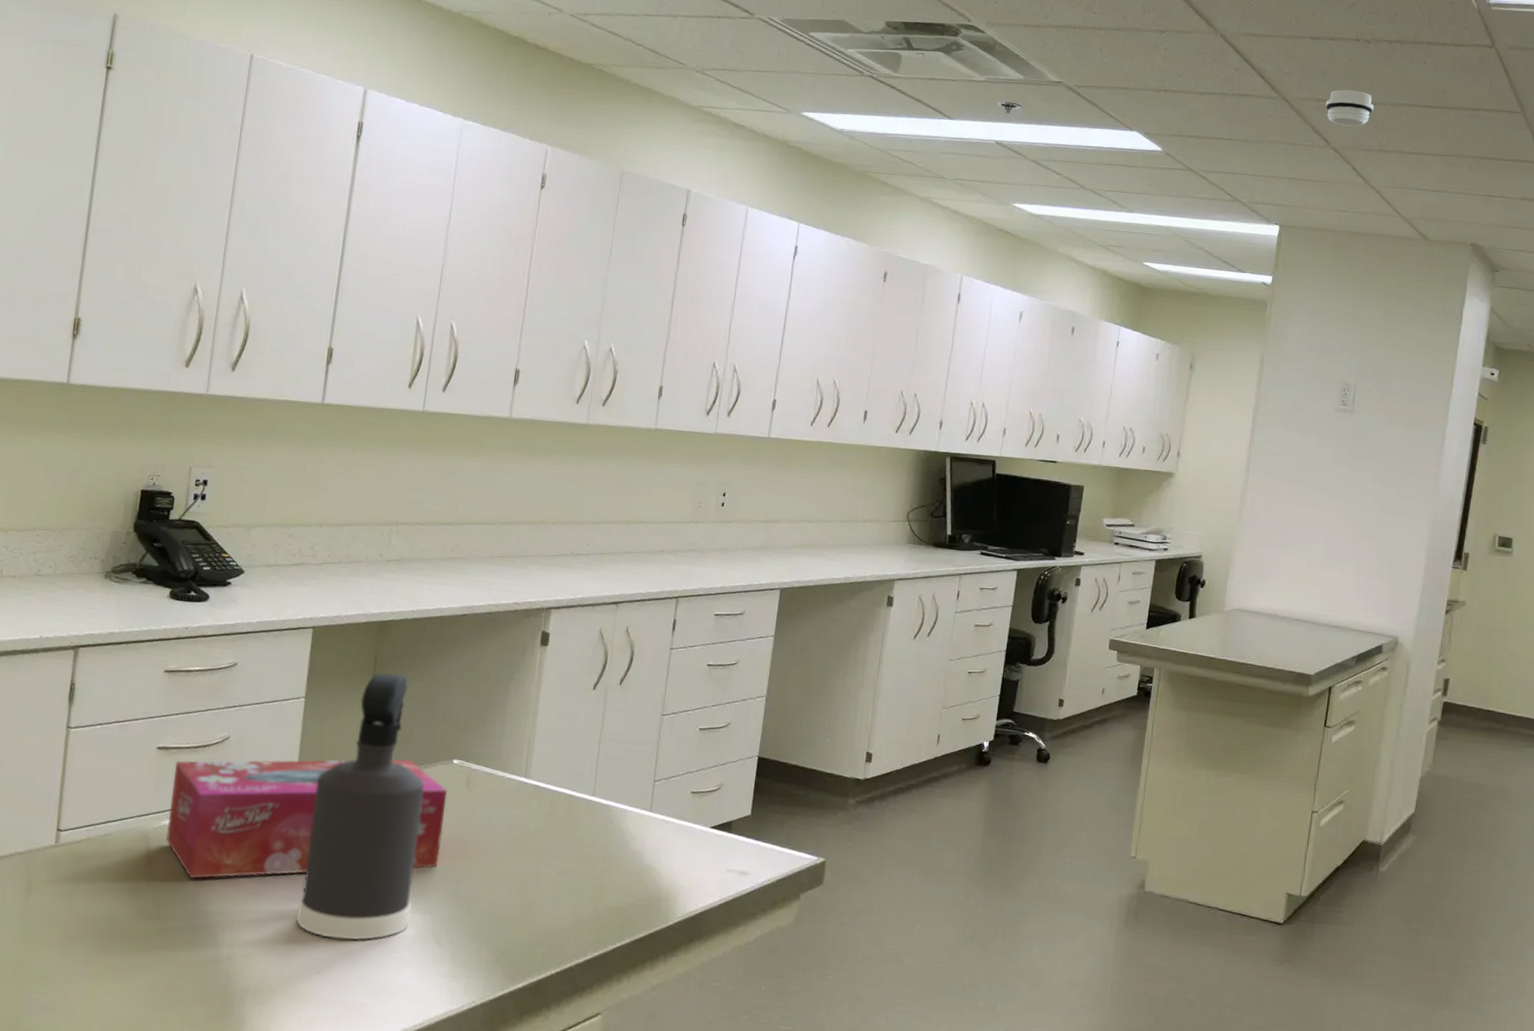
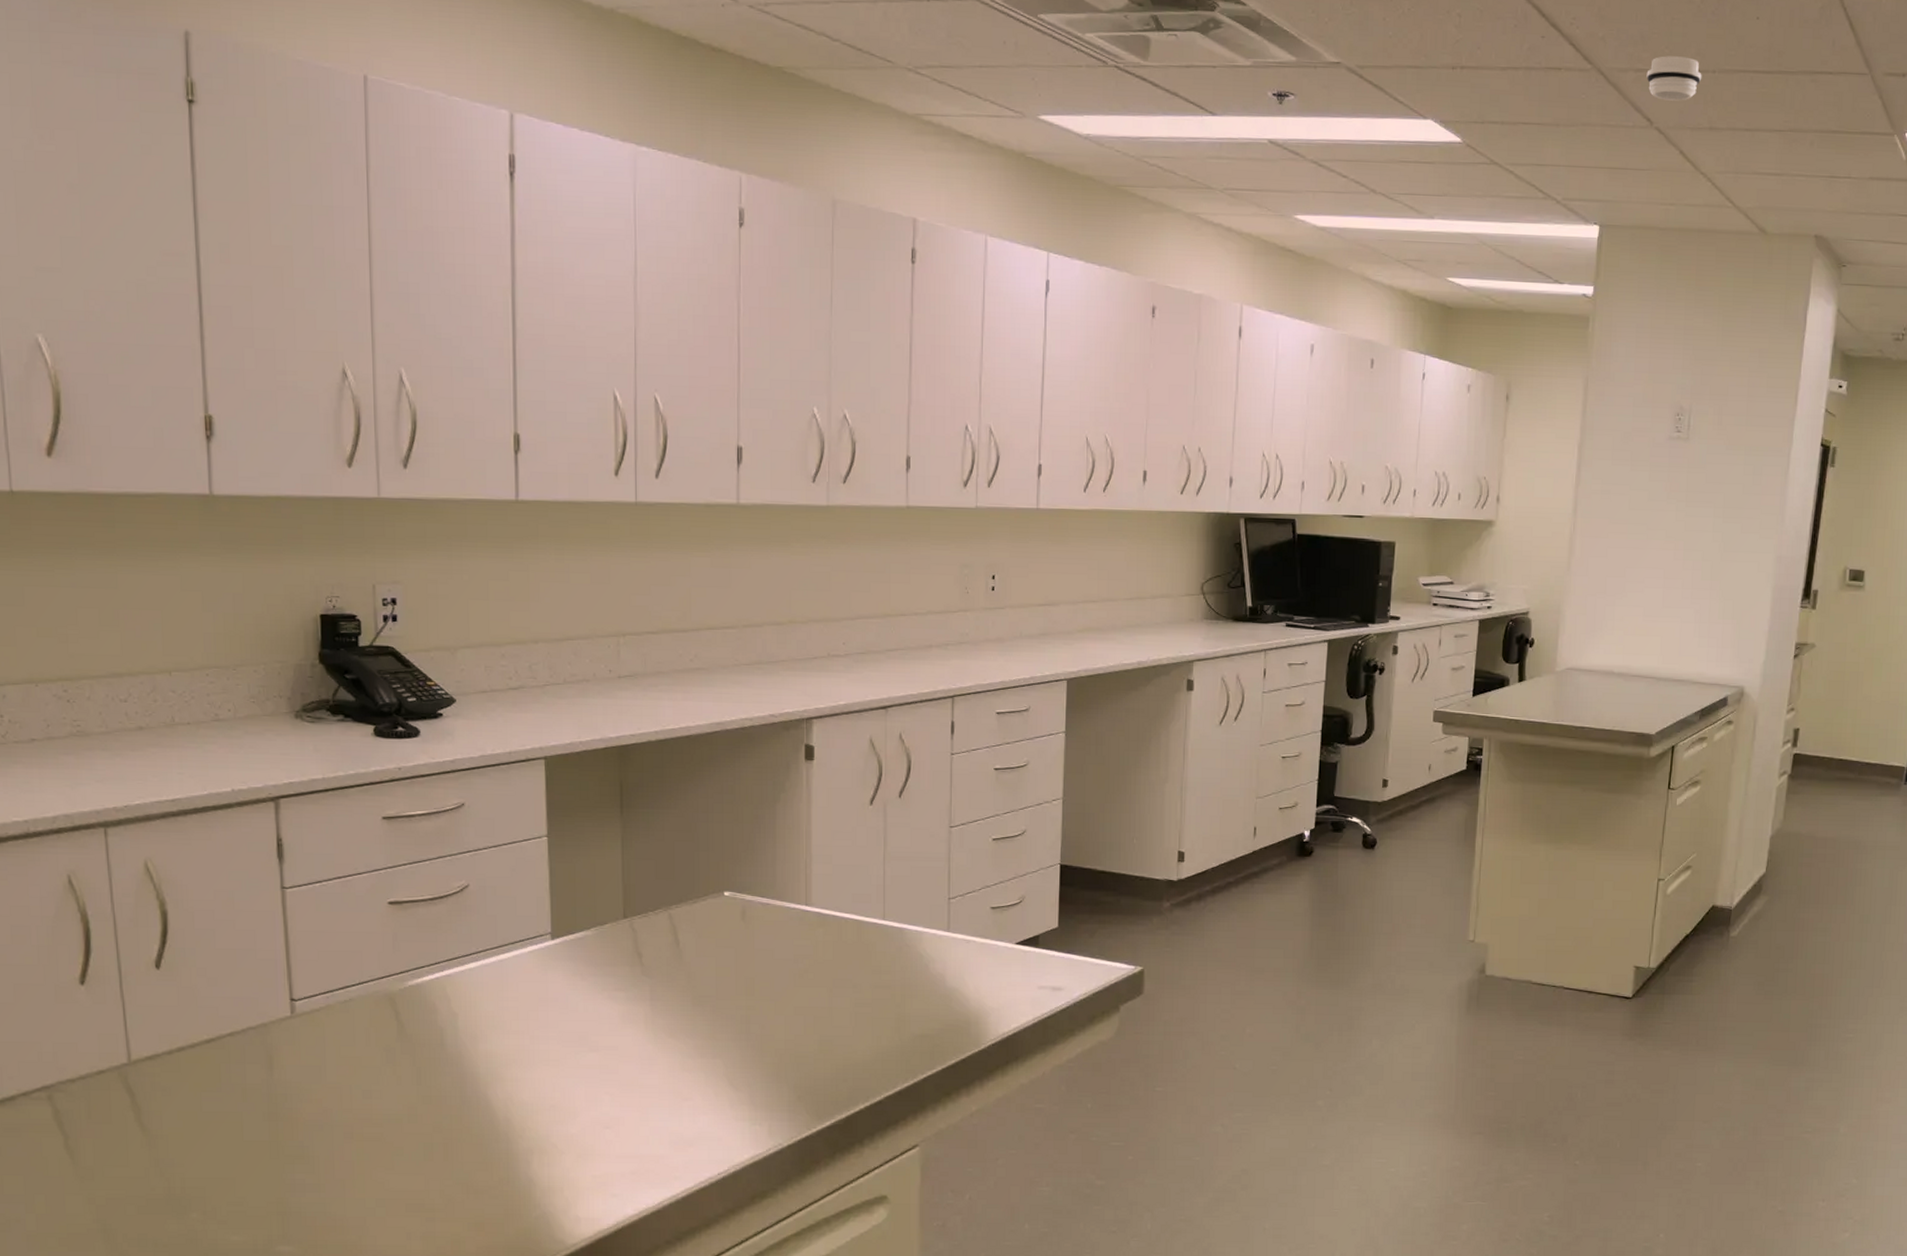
tissue box: present [166,758,447,879] -> none [412,895,723,1041]
spray bottle: present [297,672,424,940] -> none [574,802,699,1091]

